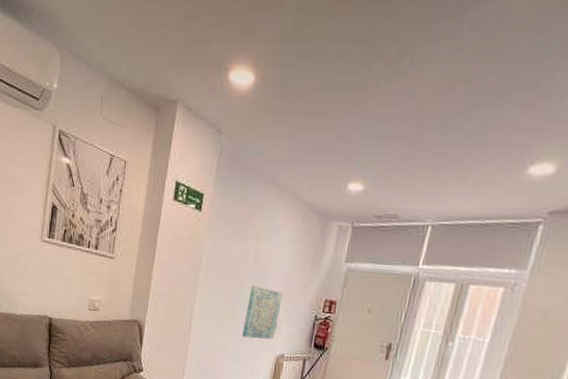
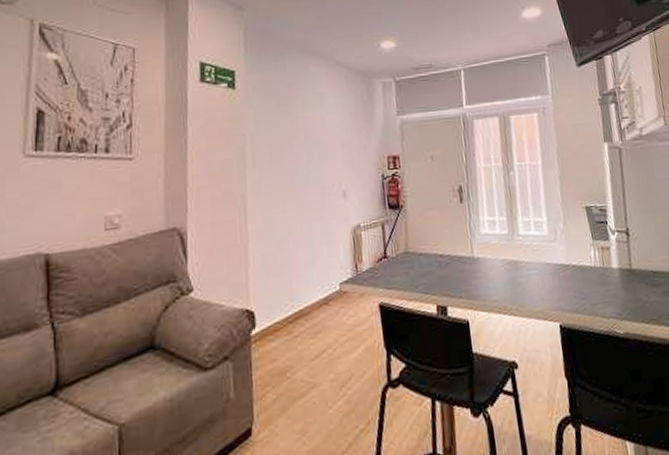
wall art: present [242,285,283,340] -> none [307,156,345,217]

